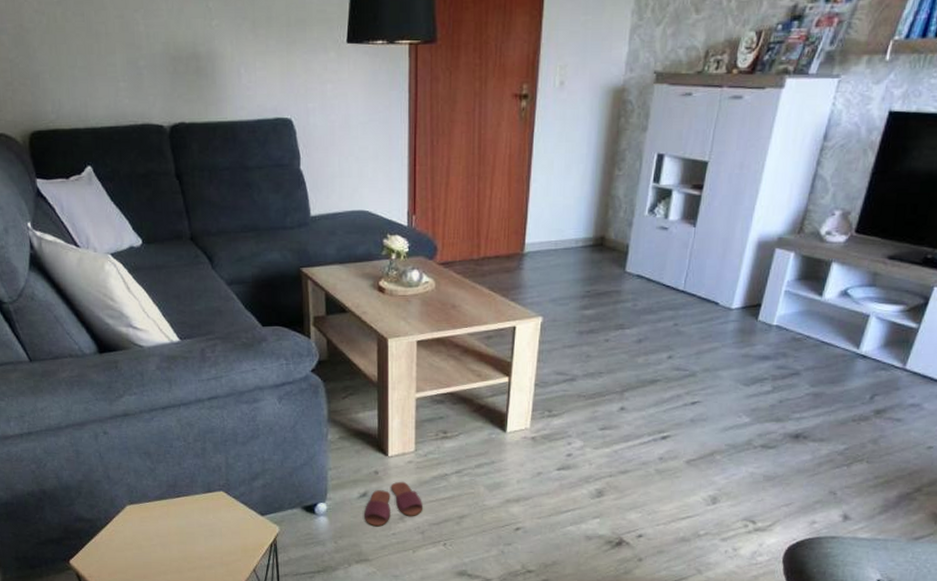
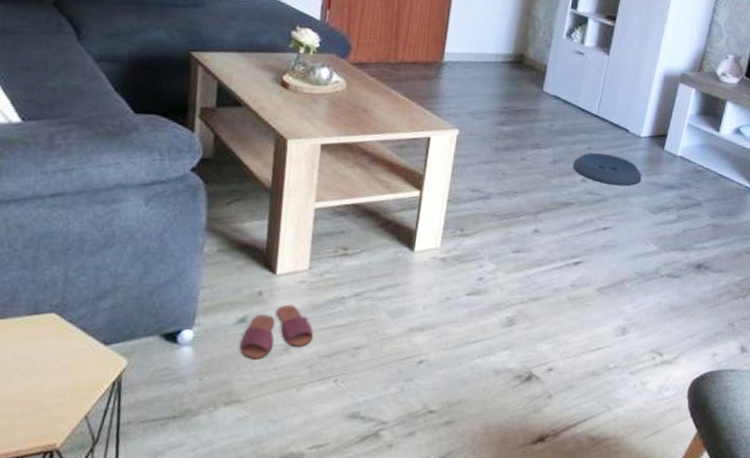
robot vacuum: none [658,328,733,360] -> present [573,152,642,186]

